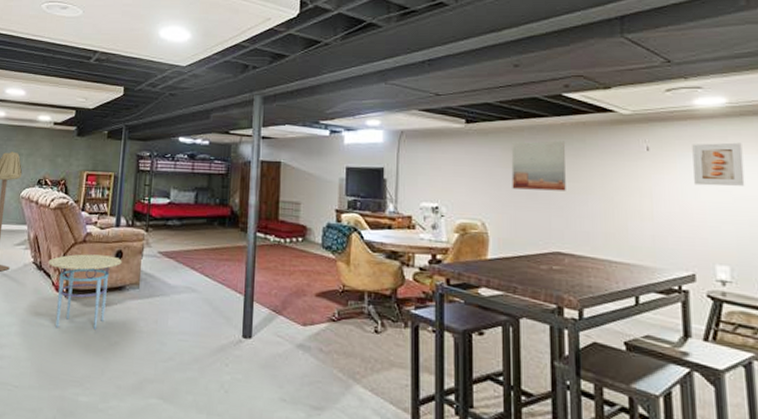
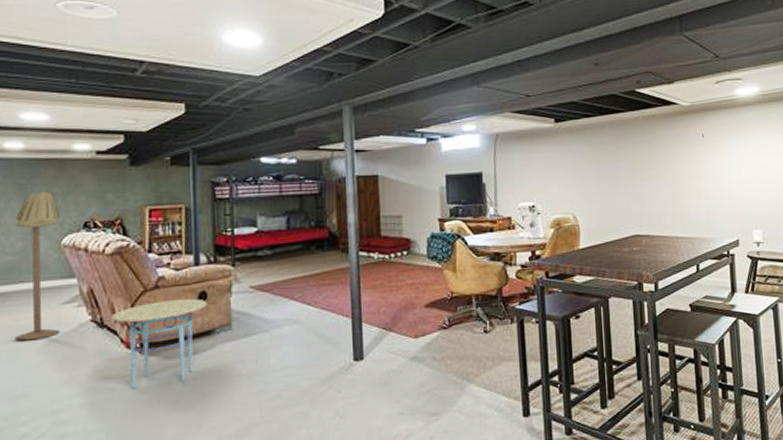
wall art: present [511,140,566,191] -> none [595,133,641,182]
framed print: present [692,142,745,186] -> none [735,125,772,165]

